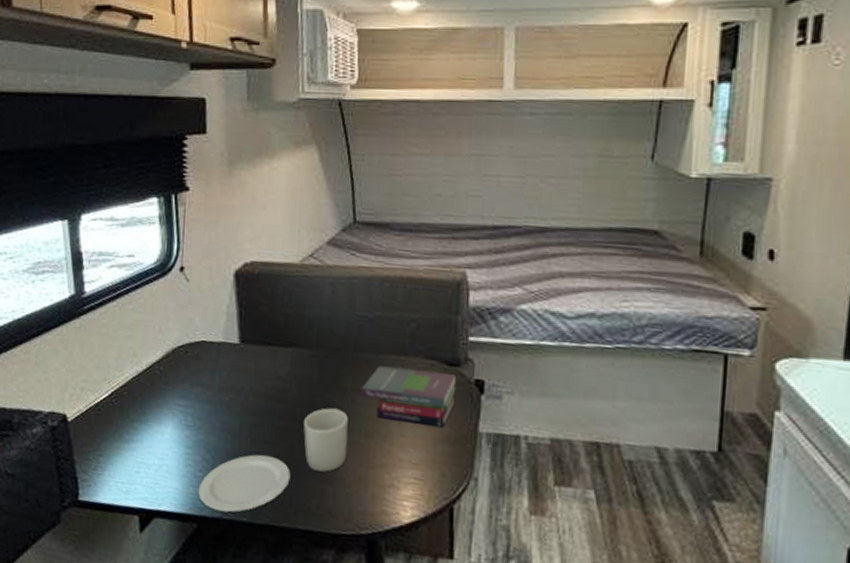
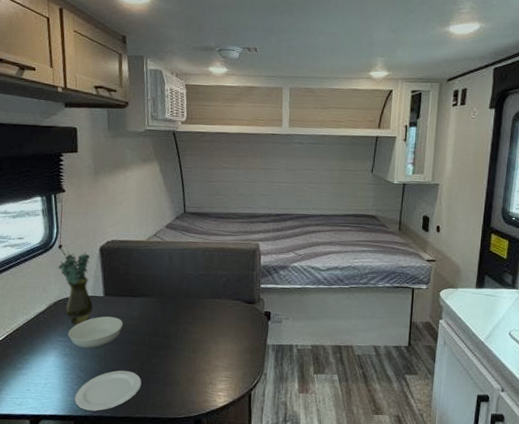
vase: none [179,275,224,383] -> present [59,251,93,324]
bowl: none [190,373,265,420] -> present [68,316,123,349]
mug: present [303,407,349,472] -> none [150,335,182,378]
books: present [360,365,456,429] -> none [190,306,253,344]

